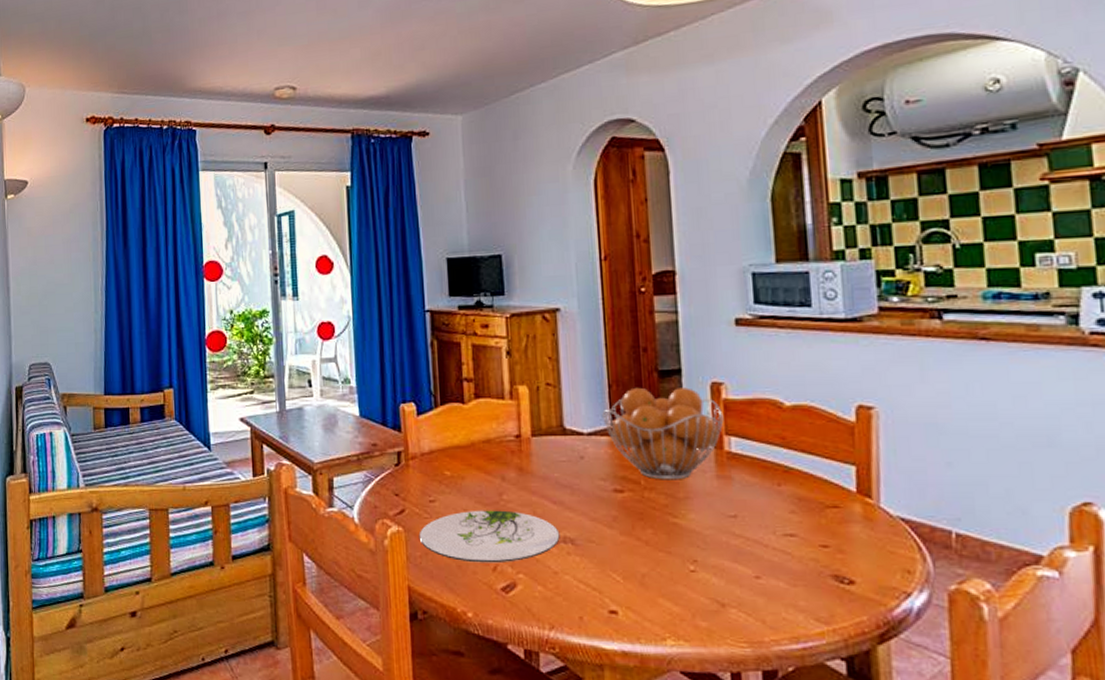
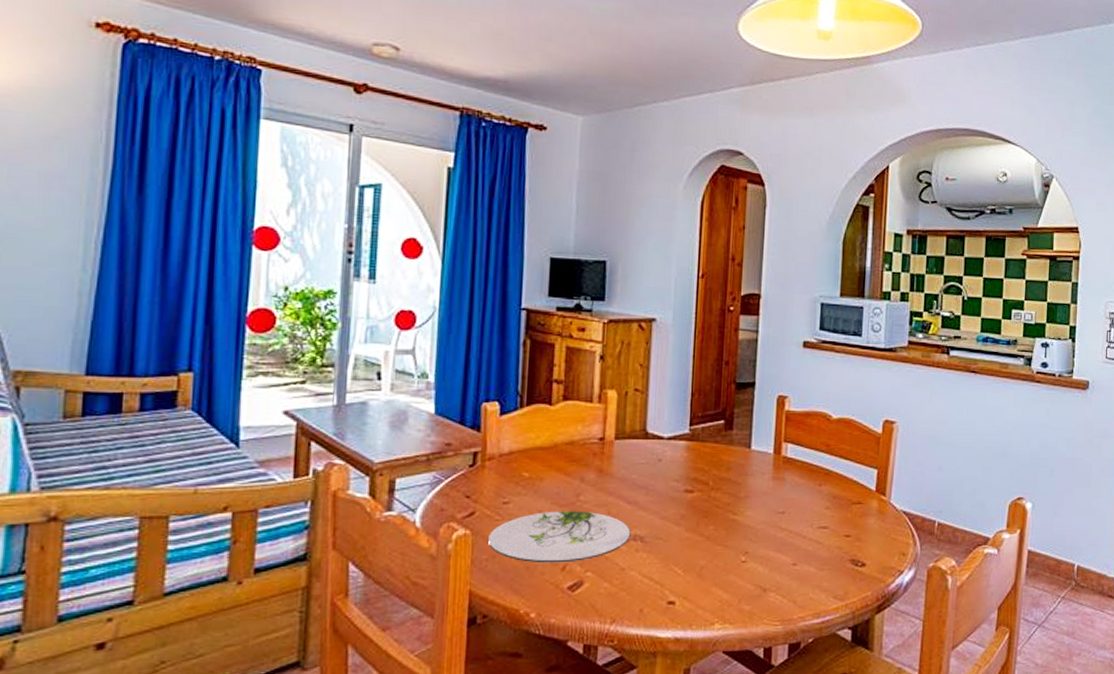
fruit basket: present [602,387,724,480] -> none [683,397,785,481]

